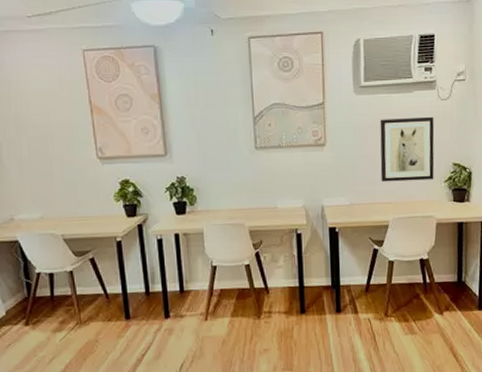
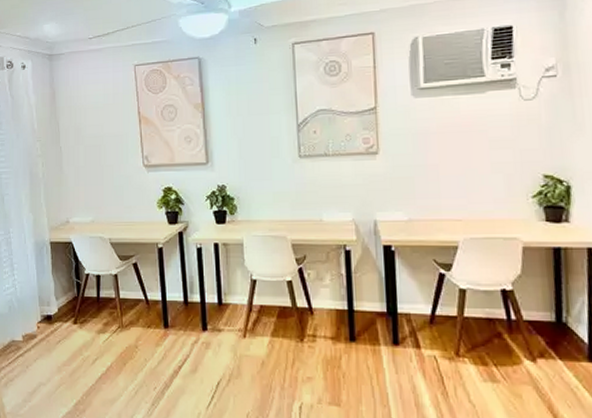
wall art: present [380,116,435,182] -> none [444,119,518,196]

